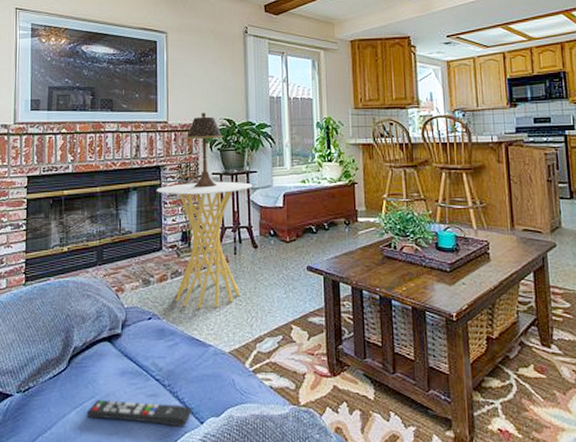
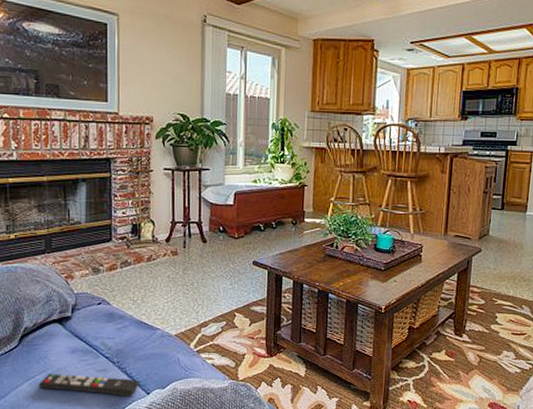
side table: present [156,181,253,309] -> none [106,177,205,296]
table lamp: present [185,113,224,188] -> none [137,106,177,183]

